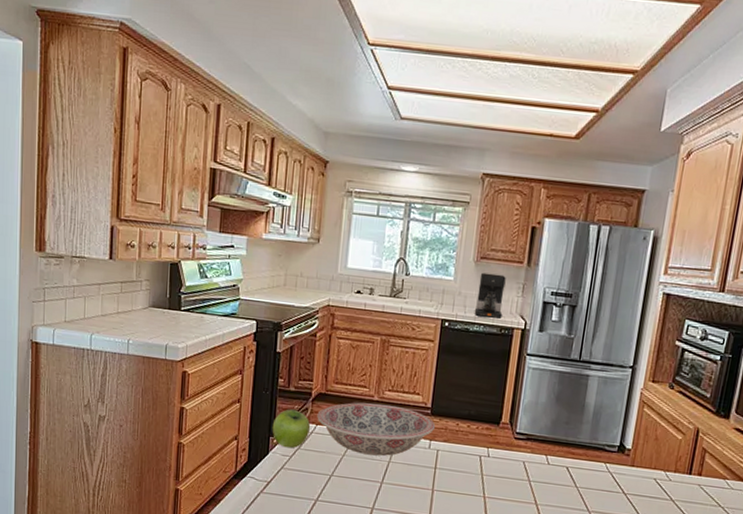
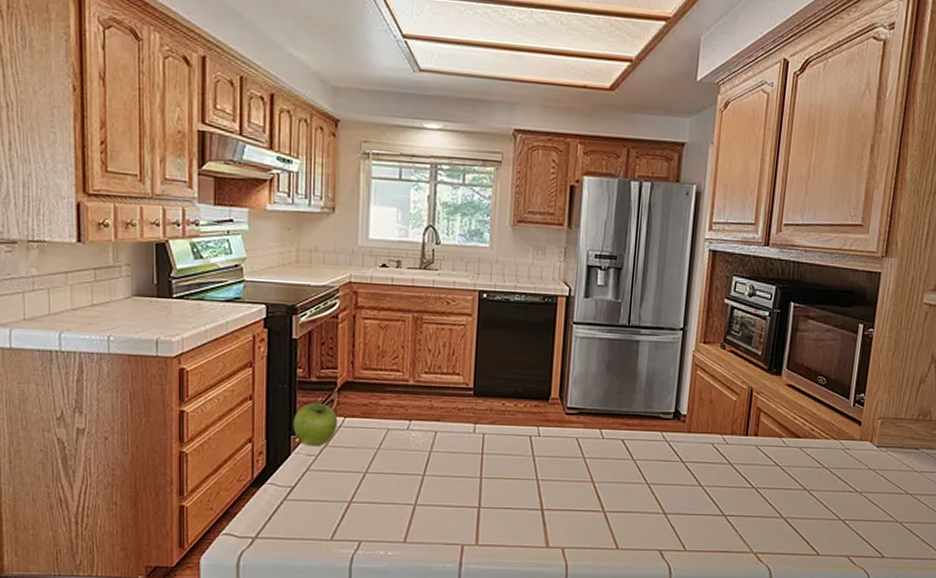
ceramic bowl: present [317,402,436,456] -> none [345,388,480,446]
coffee maker: present [474,272,506,320] -> none [514,237,546,287]

